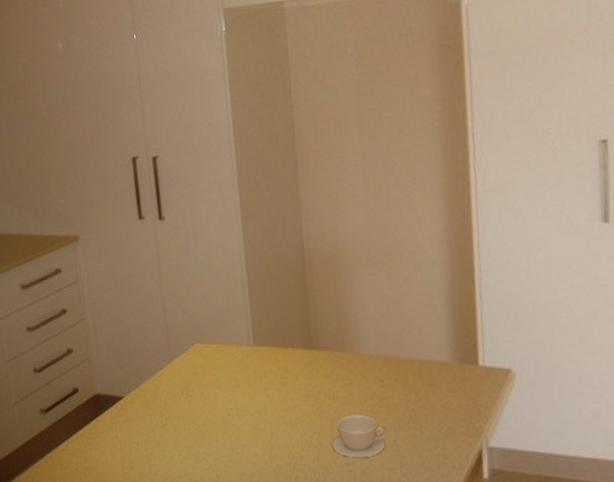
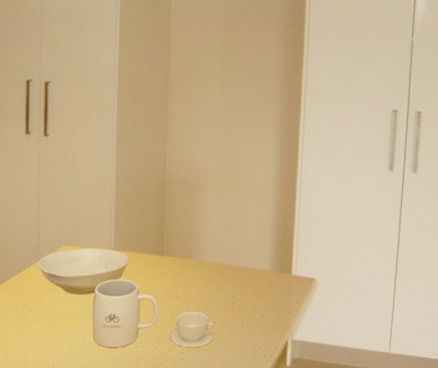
bowl: none [170,344,274,400] -> present [37,247,131,295]
mug: none [236,379,316,460] -> present [92,279,160,349]

